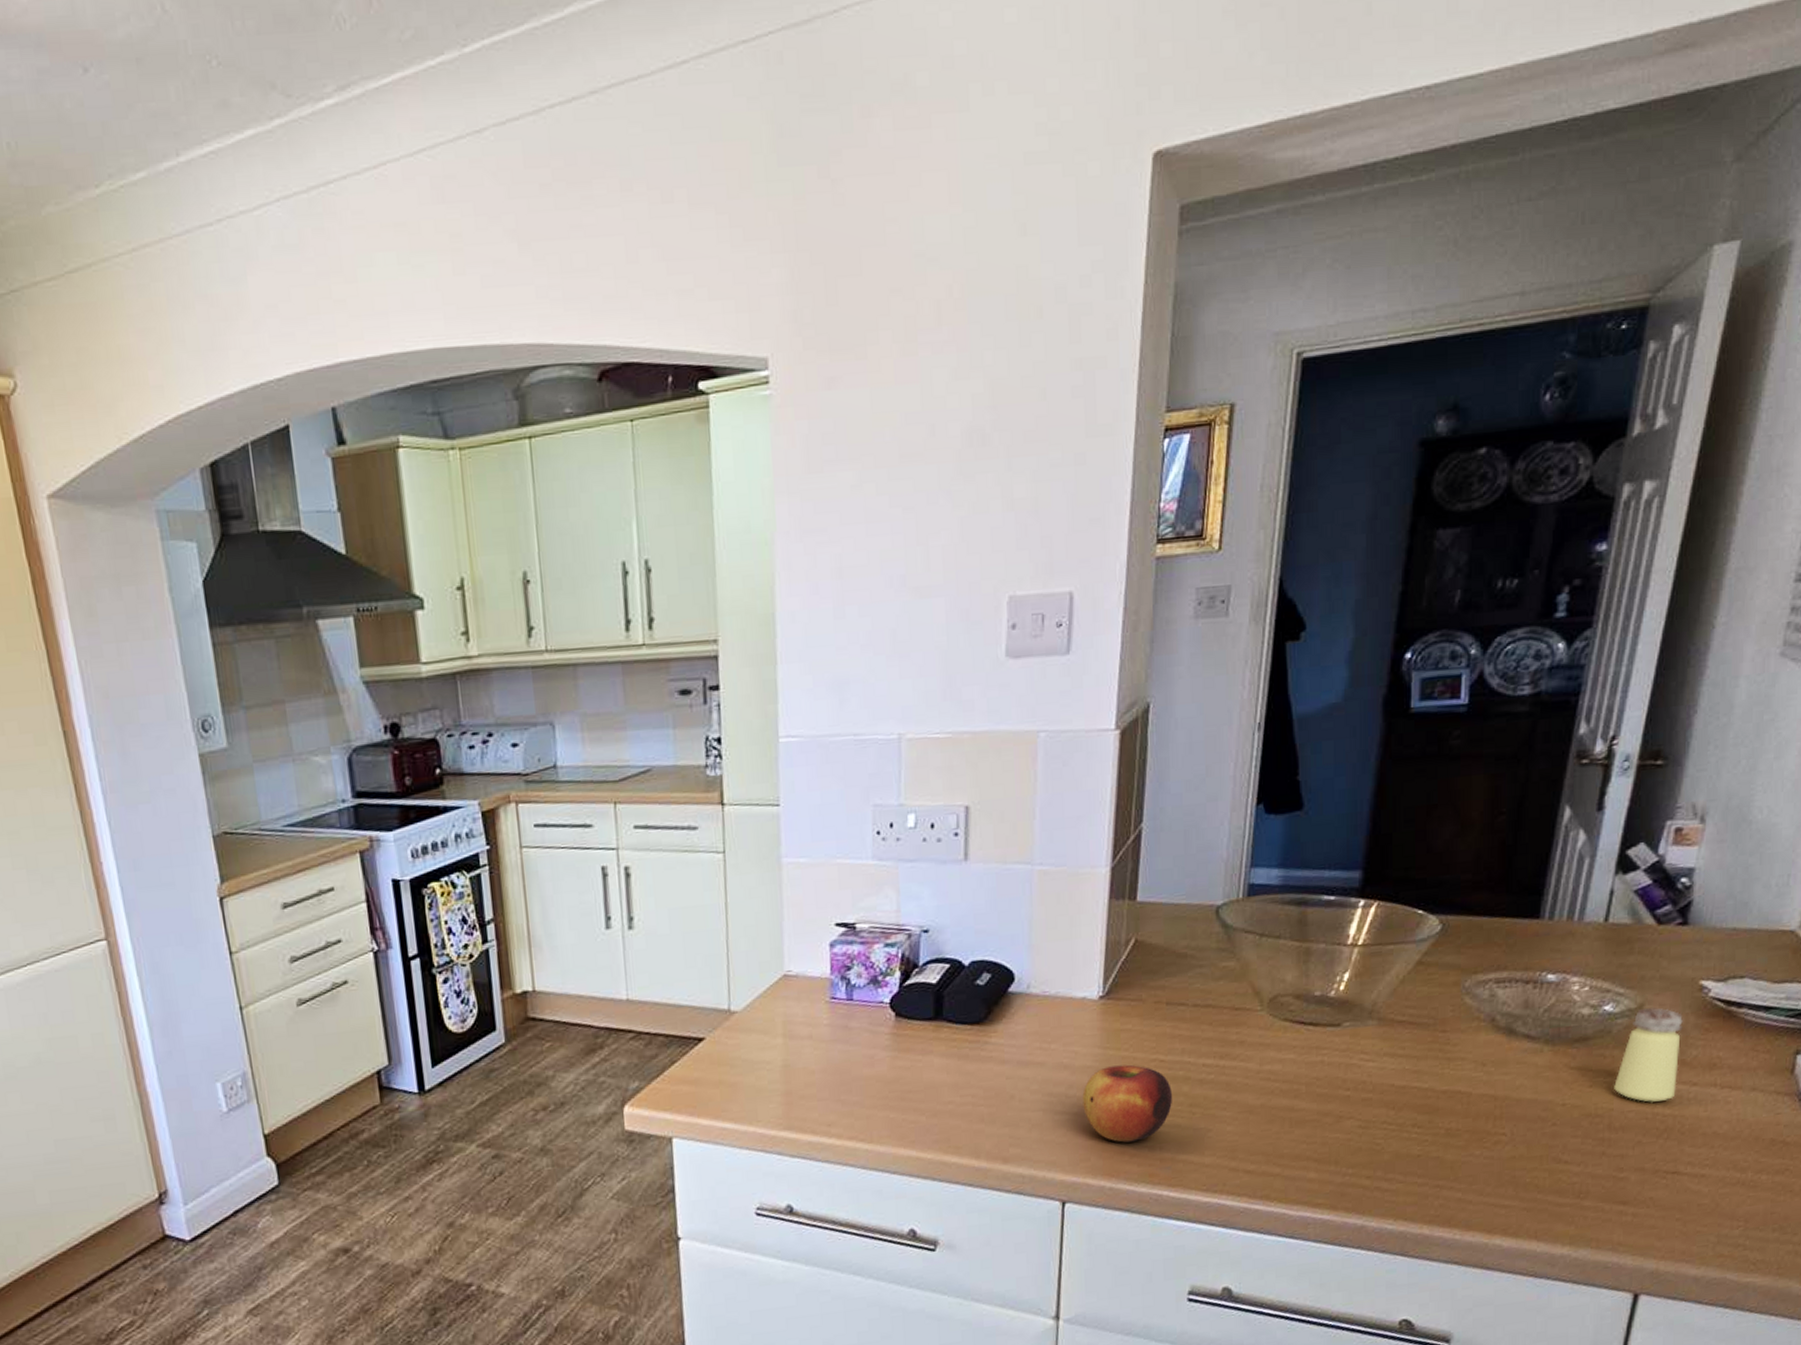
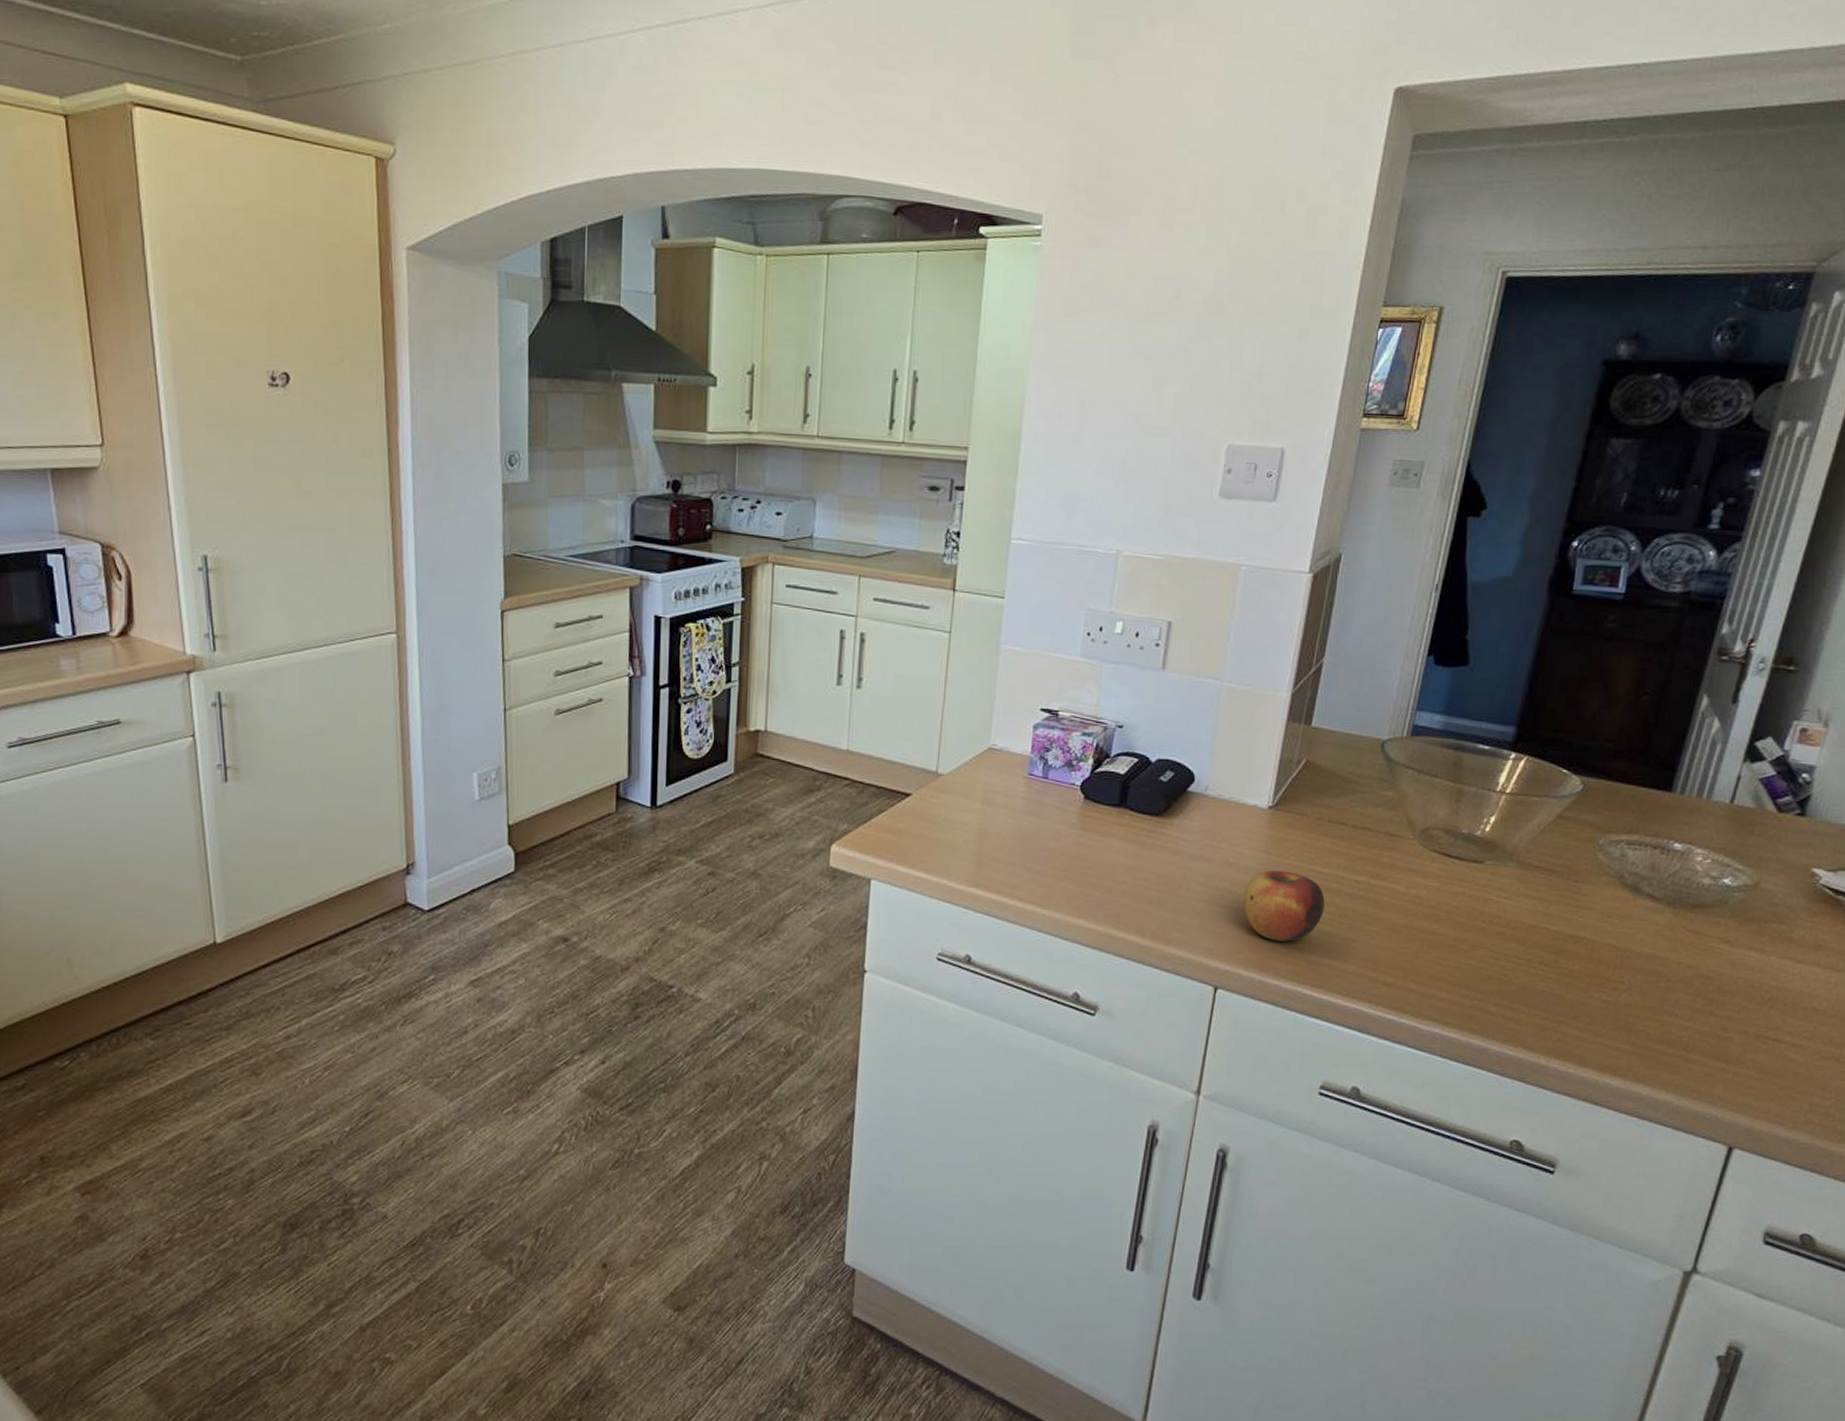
saltshaker: present [1614,1007,1683,1104] -> none [1726,886,1794,973]

